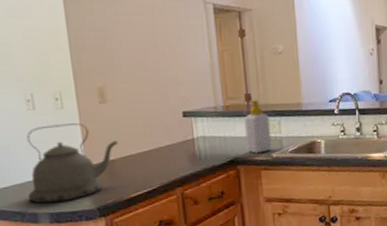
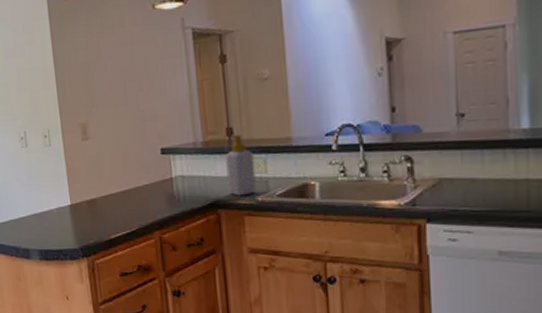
kettle: present [26,123,119,204] -> none [20,160,100,240]

